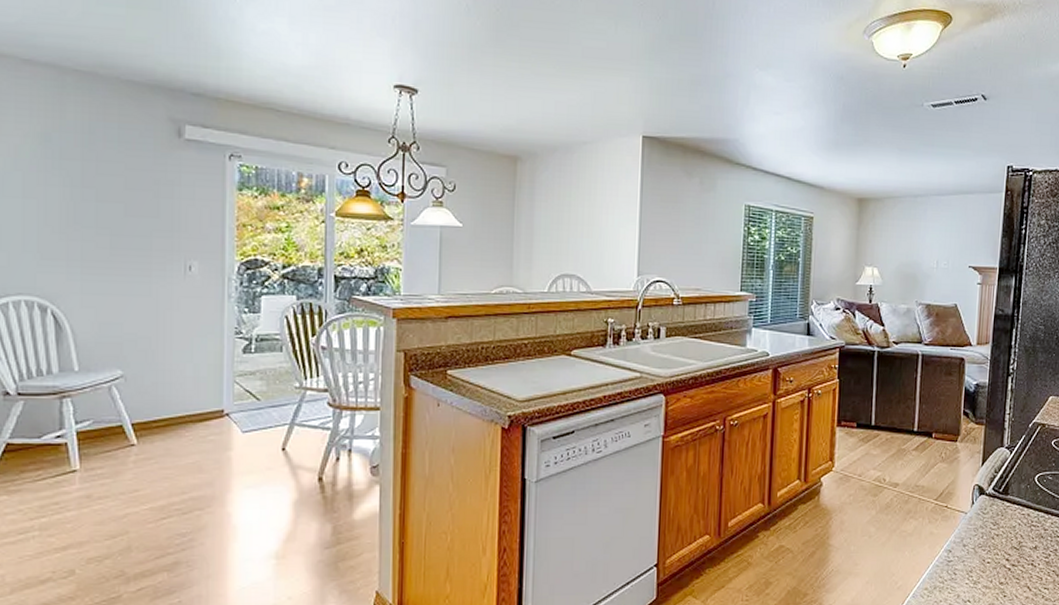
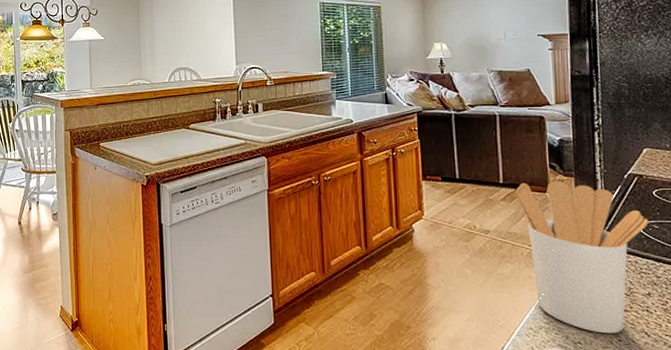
utensil holder: none [928,429,1045,590] -> present [516,181,649,334]

